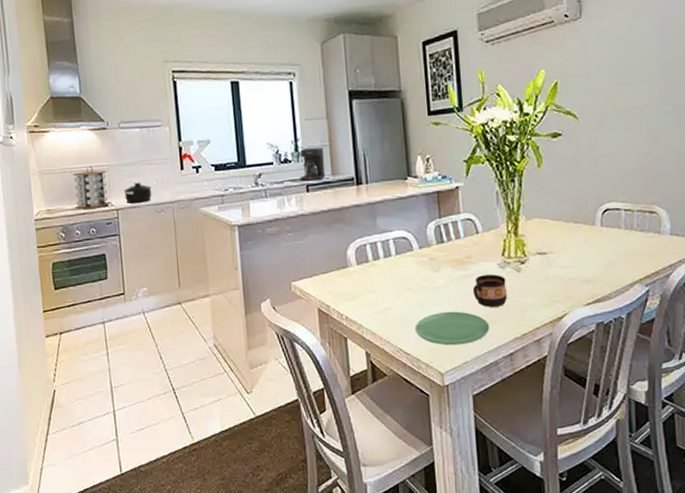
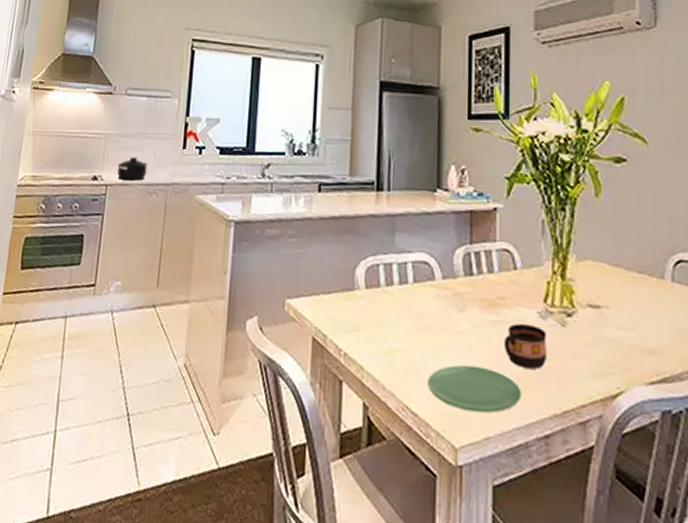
spice rack: present [73,165,109,210] -> none [63,132,103,182]
coffee maker: present [300,147,326,181] -> none [313,140,344,180]

